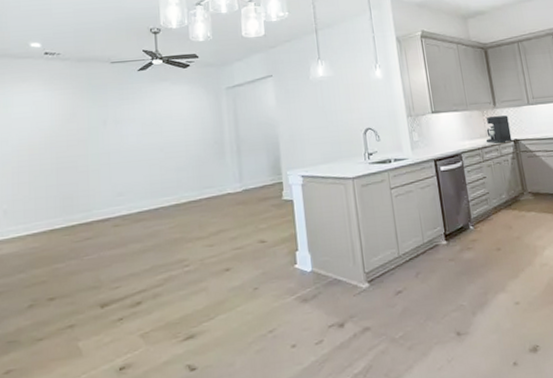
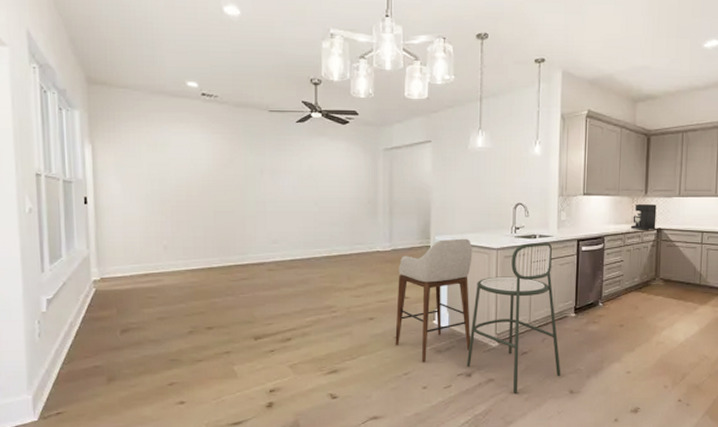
bar stool: none [252,170,339,316] -> present [395,238,473,363]
bar stool: none [336,165,444,342] -> present [466,242,561,393]

